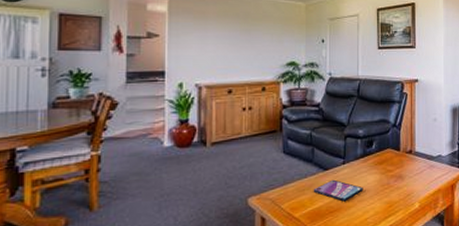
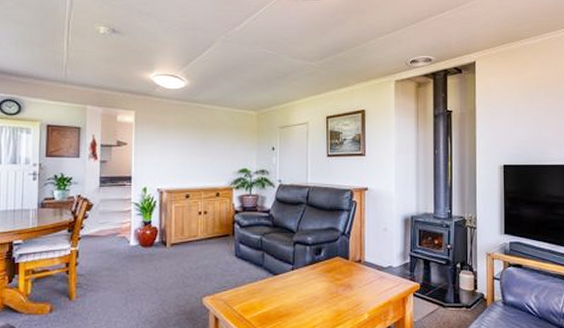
video game case: present [313,179,363,202] -> none [263,285,312,307]

